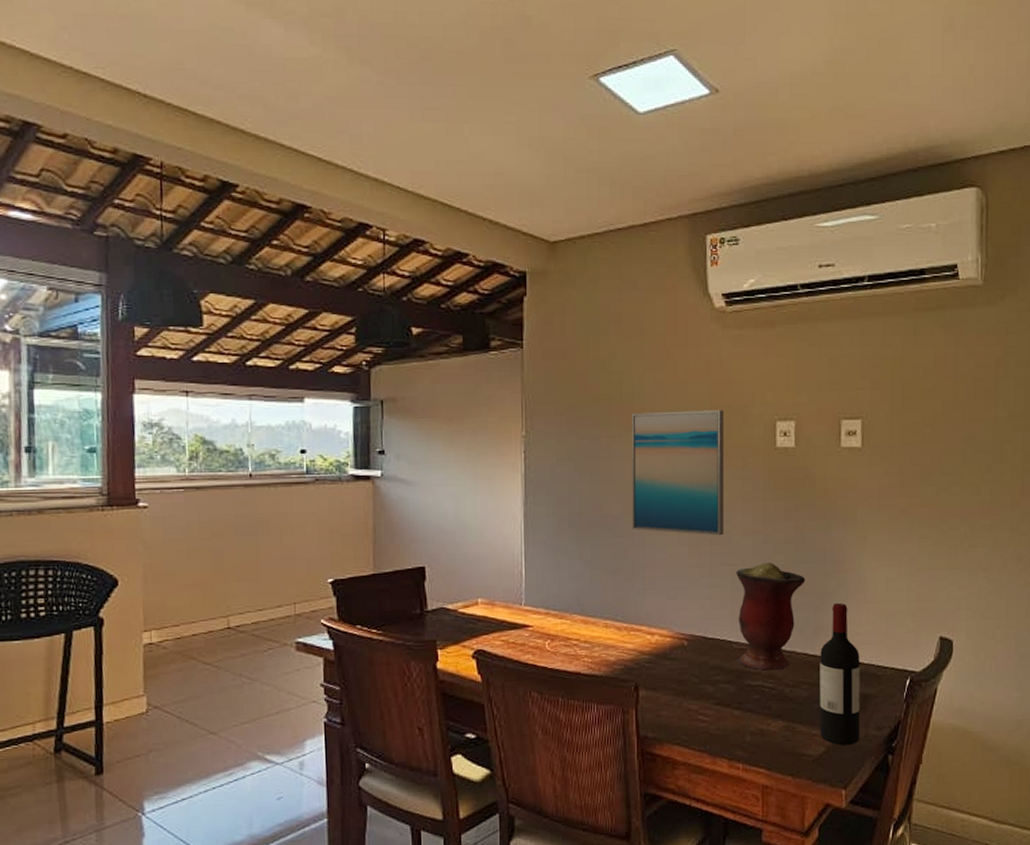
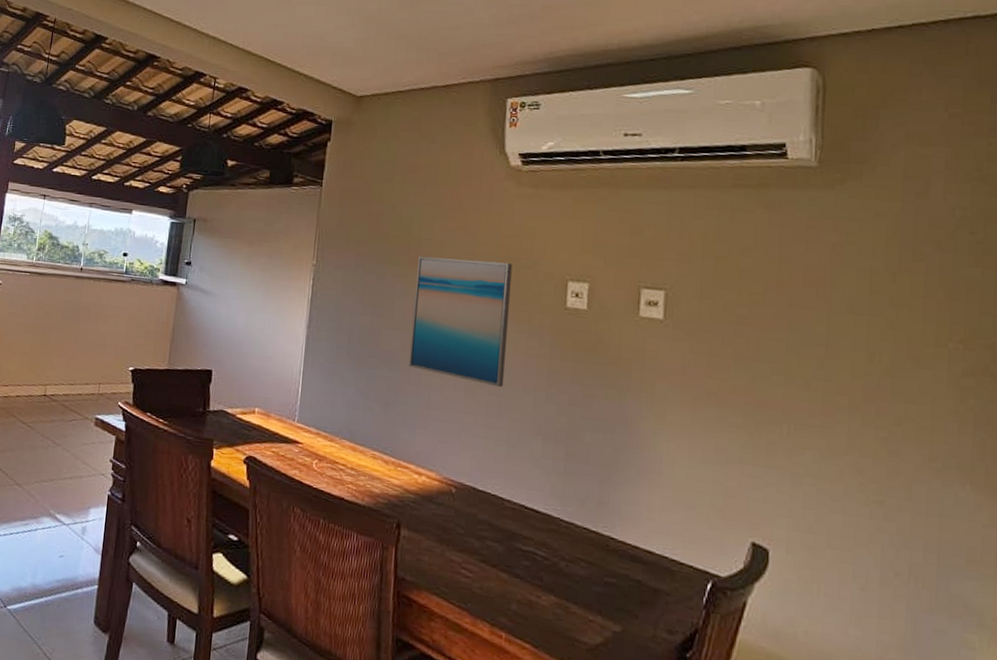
vase: present [736,562,806,670] -> none [508,422,591,540]
wine bottle: present [819,602,861,746] -> none [598,479,651,643]

